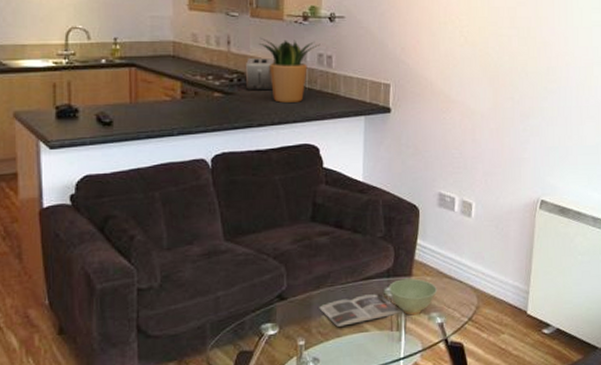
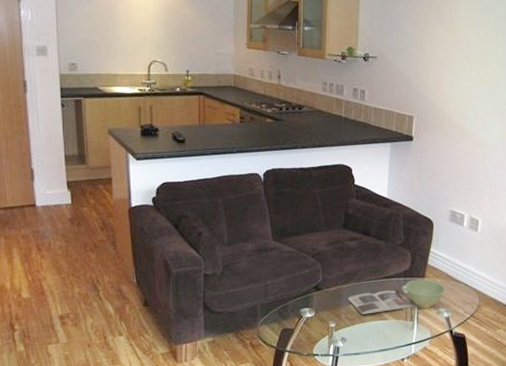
toaster: present [245,58,274,91] -> none [292,91,316,119]
potted plant: present [258,37,321,104] -> none [304,73,356,130]

